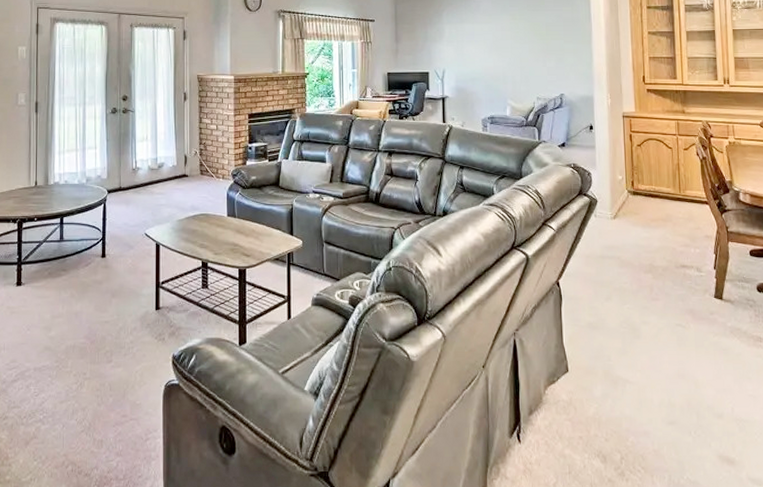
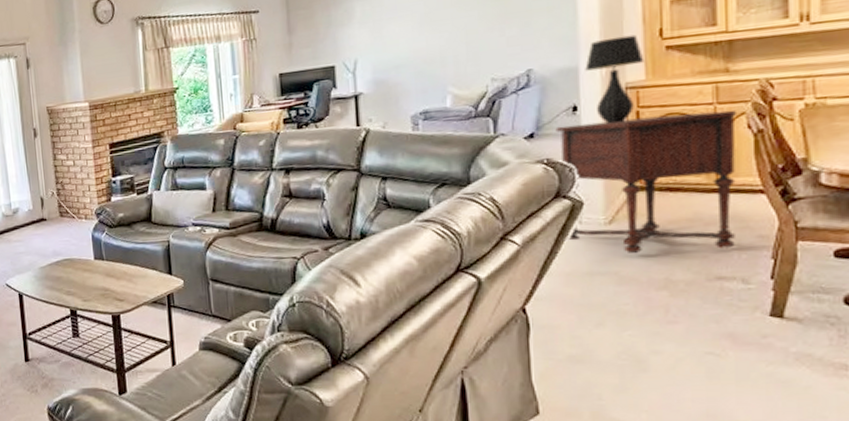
side table: none [579,140,692,244] -> present [555,109,738,254]
table lamp: none [597,78,634,142] -> present [585,34,645,124]

